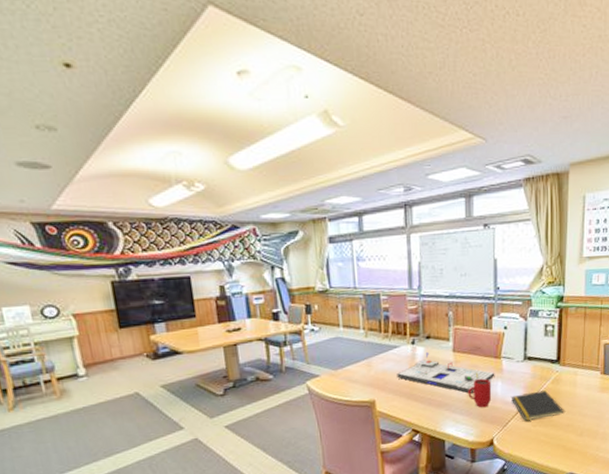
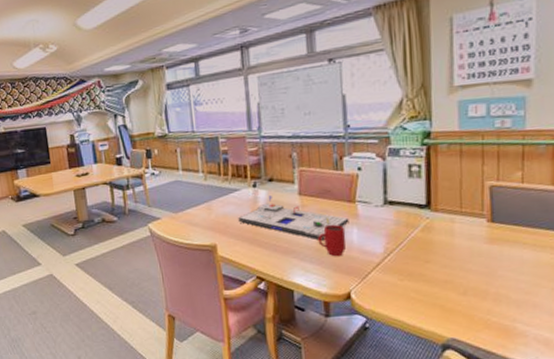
notepad: present [510,390,564,421] -> none [369,239,440,273]

